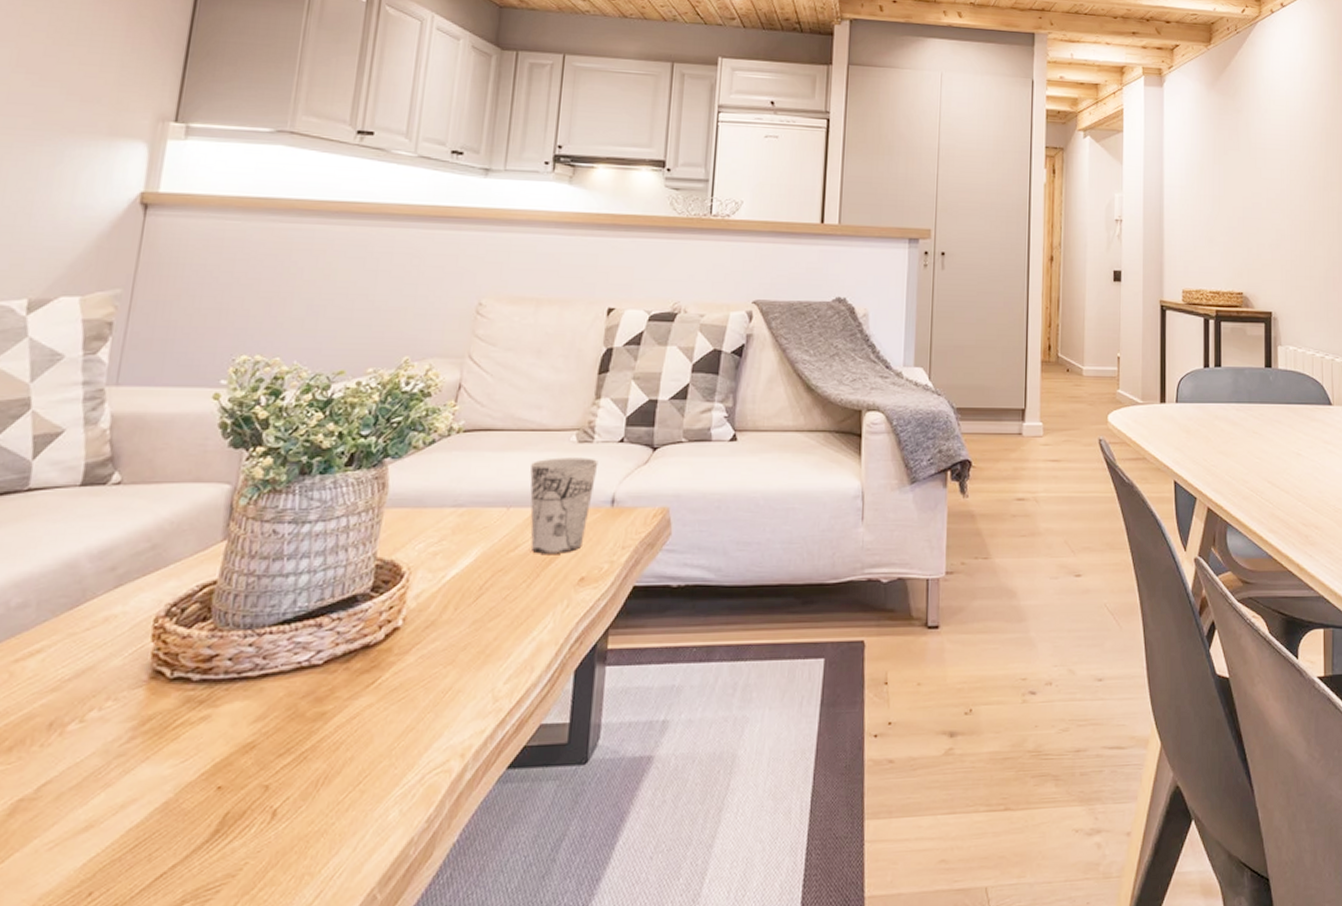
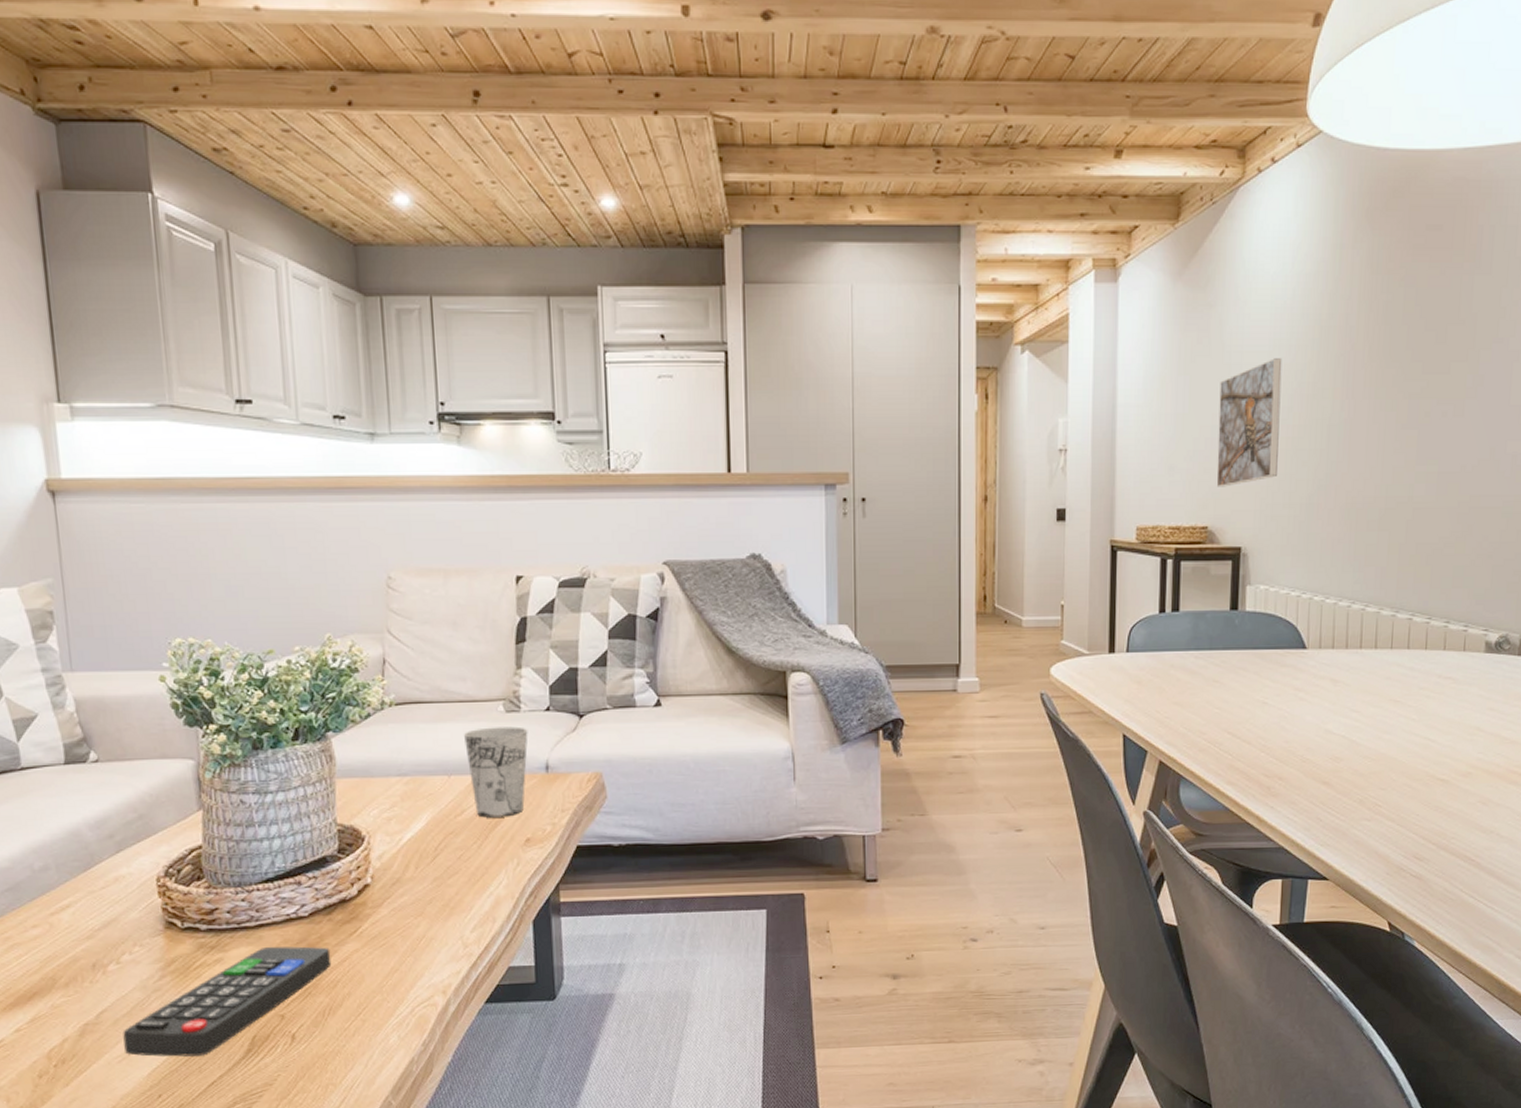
remote control: none [60,700,340,842] -> present [123,946,332,1057]
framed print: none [1248,156,1298,260] -> present [1216,358,1282,487]

